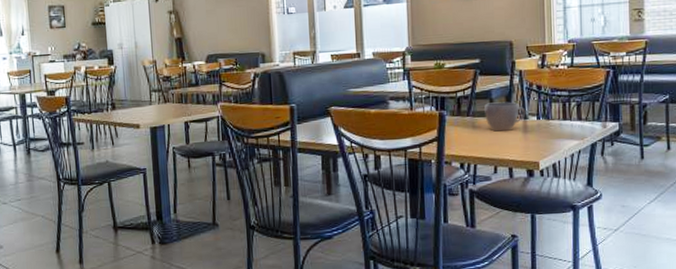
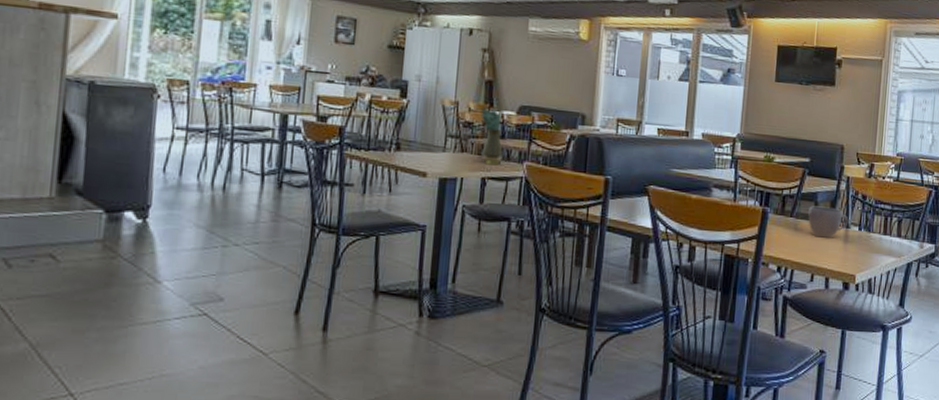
vase: none [175,60,199,111] -> present [480,106,503,166]

